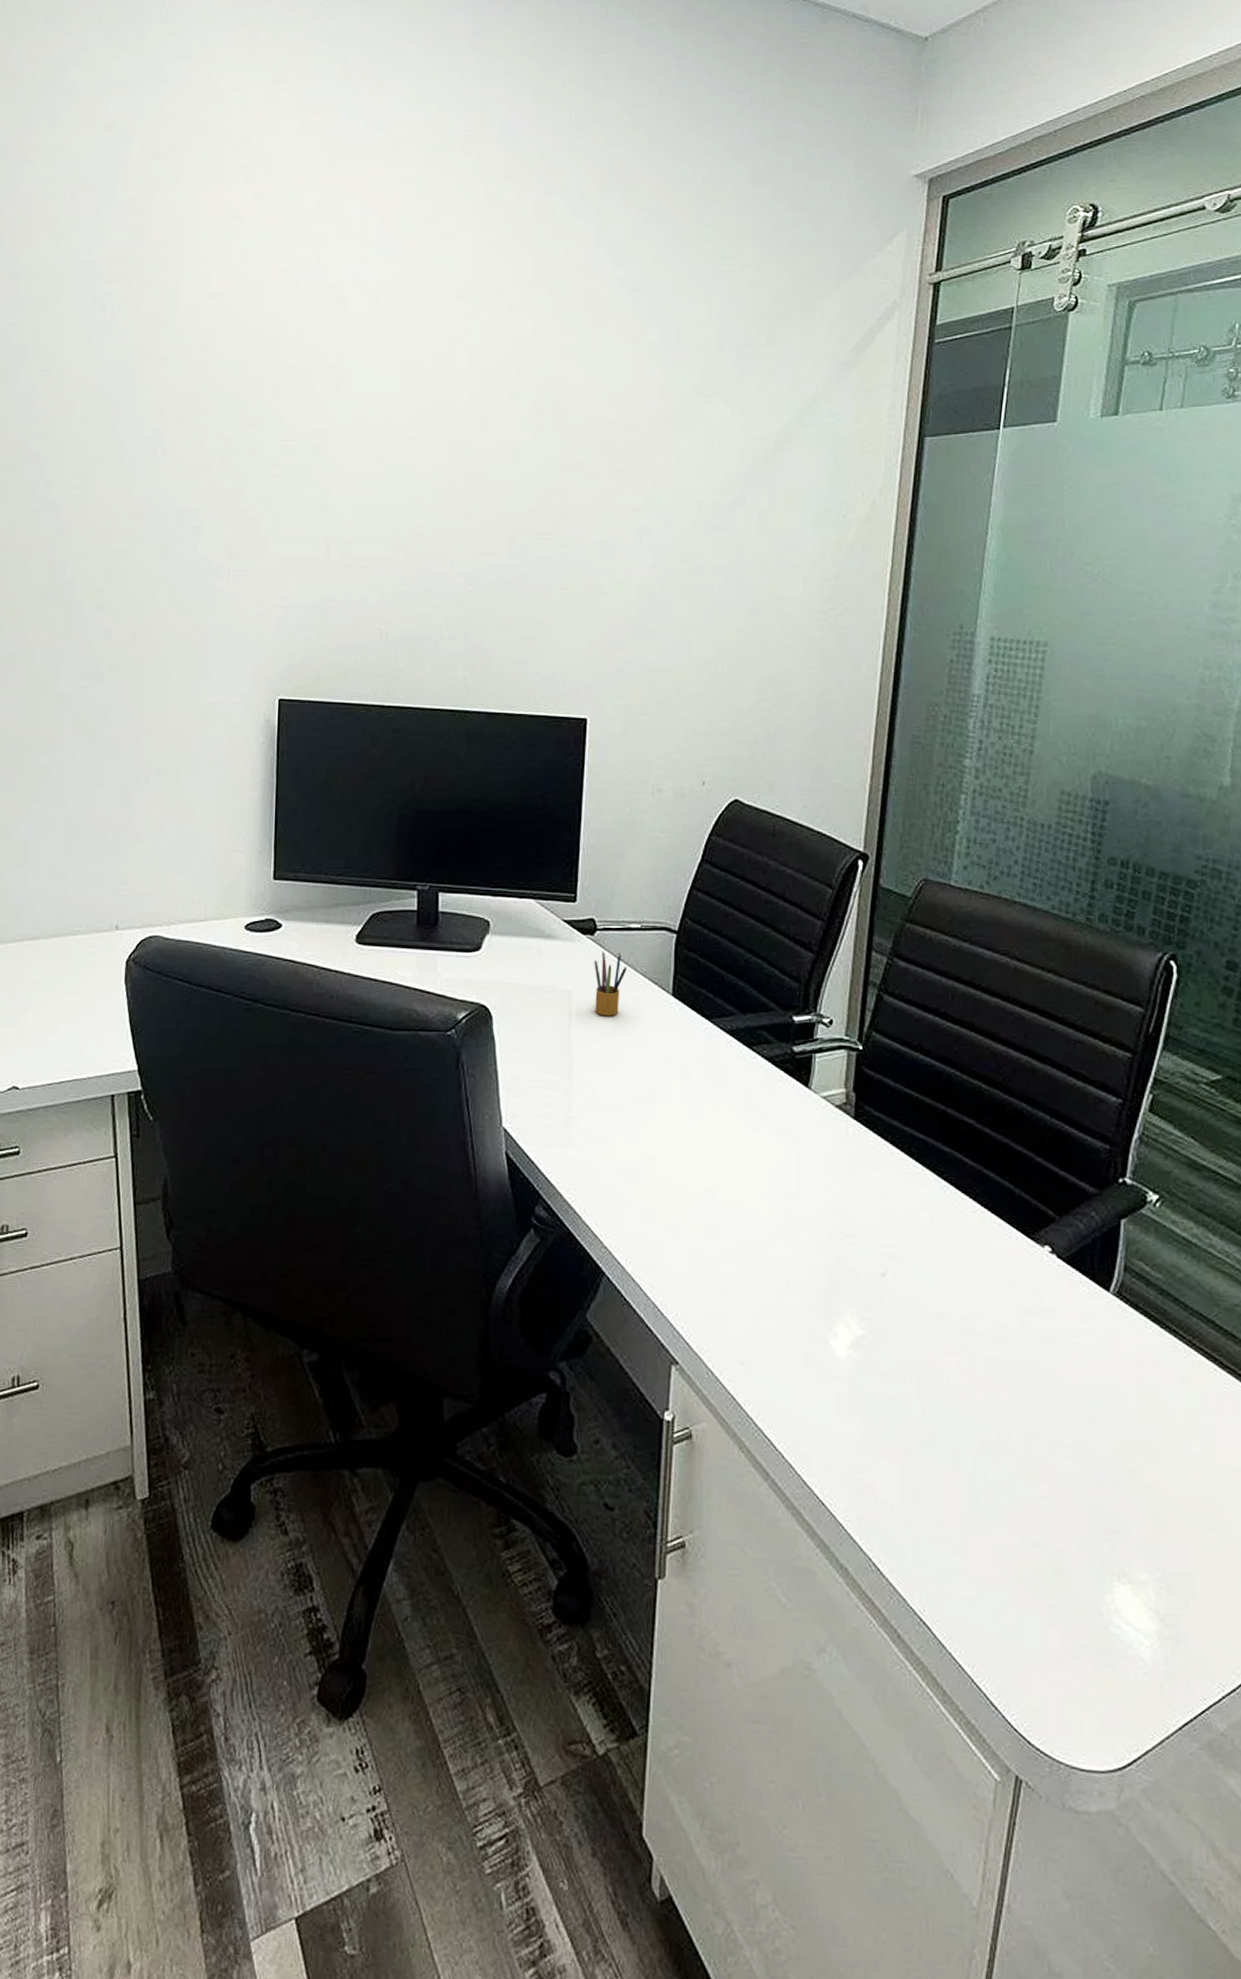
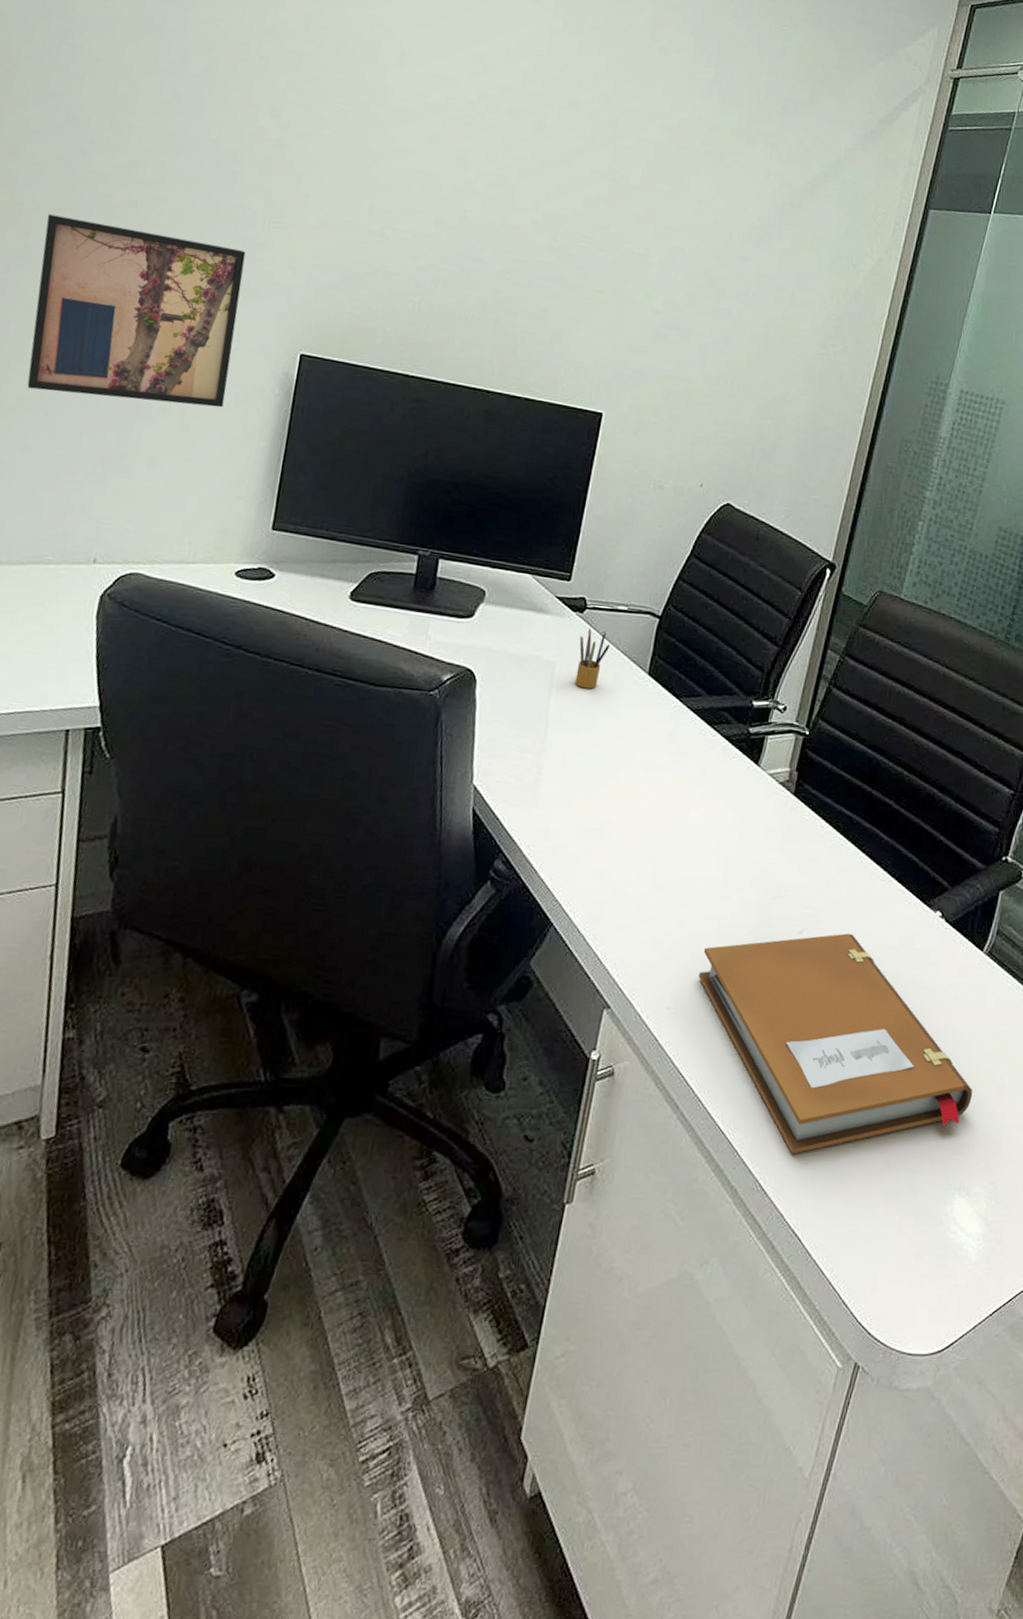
wall art: none [36,598,216,767] -> present [27,214,246,408]
notebook: none [772,1274,1119,1530] -> present [698,933,972,1154]

